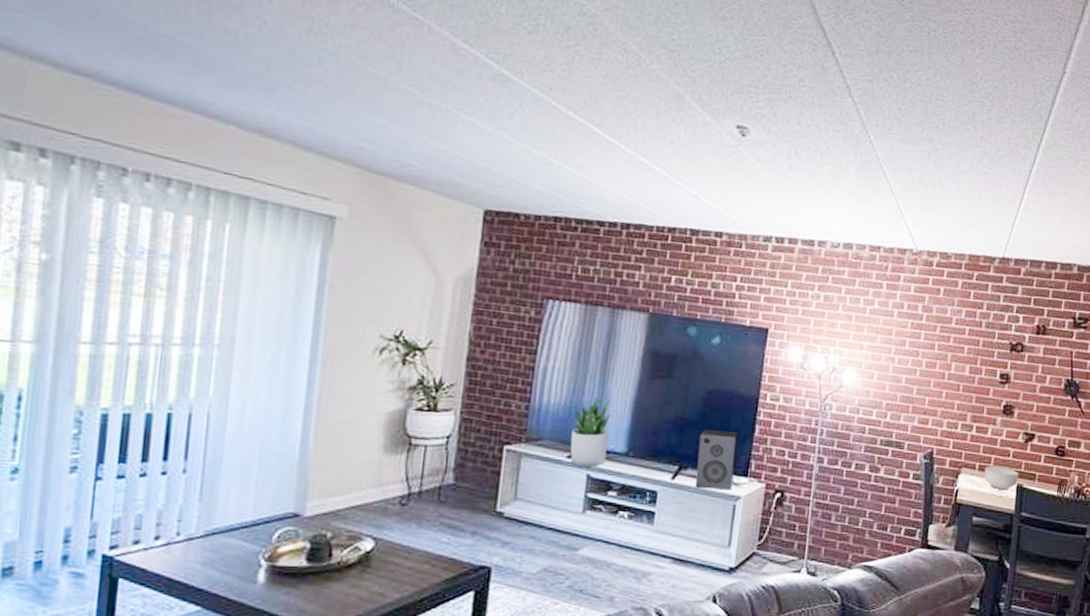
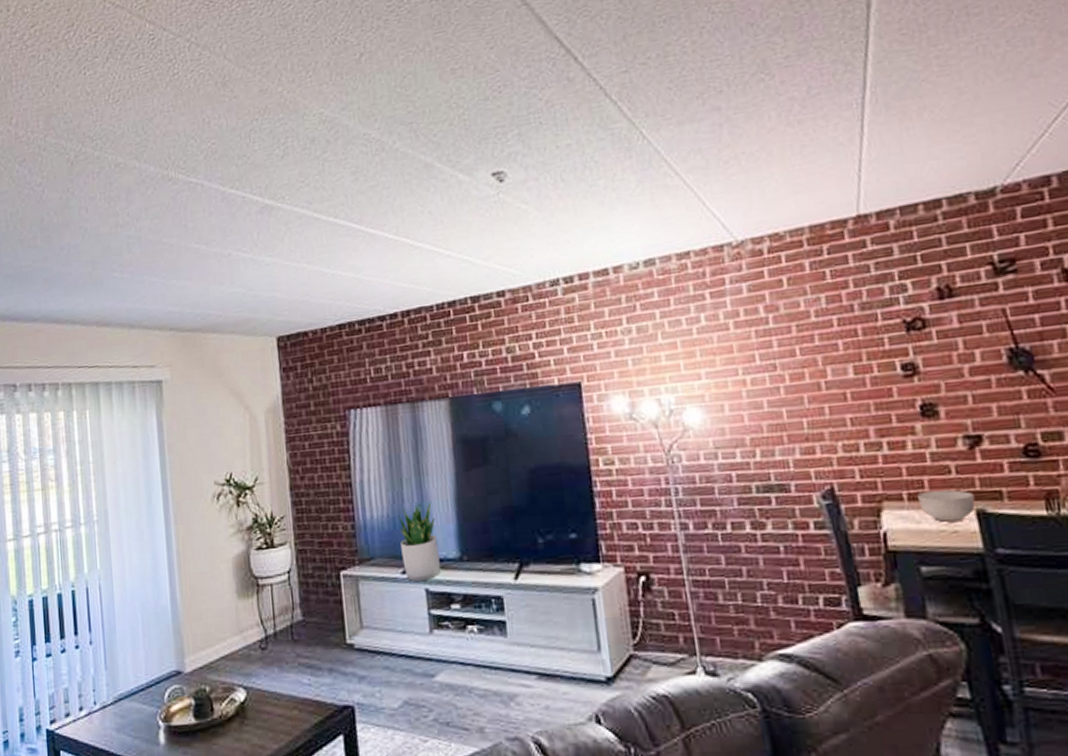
speaker: present [695,429,738,490] -> none [533,511,585,585]

